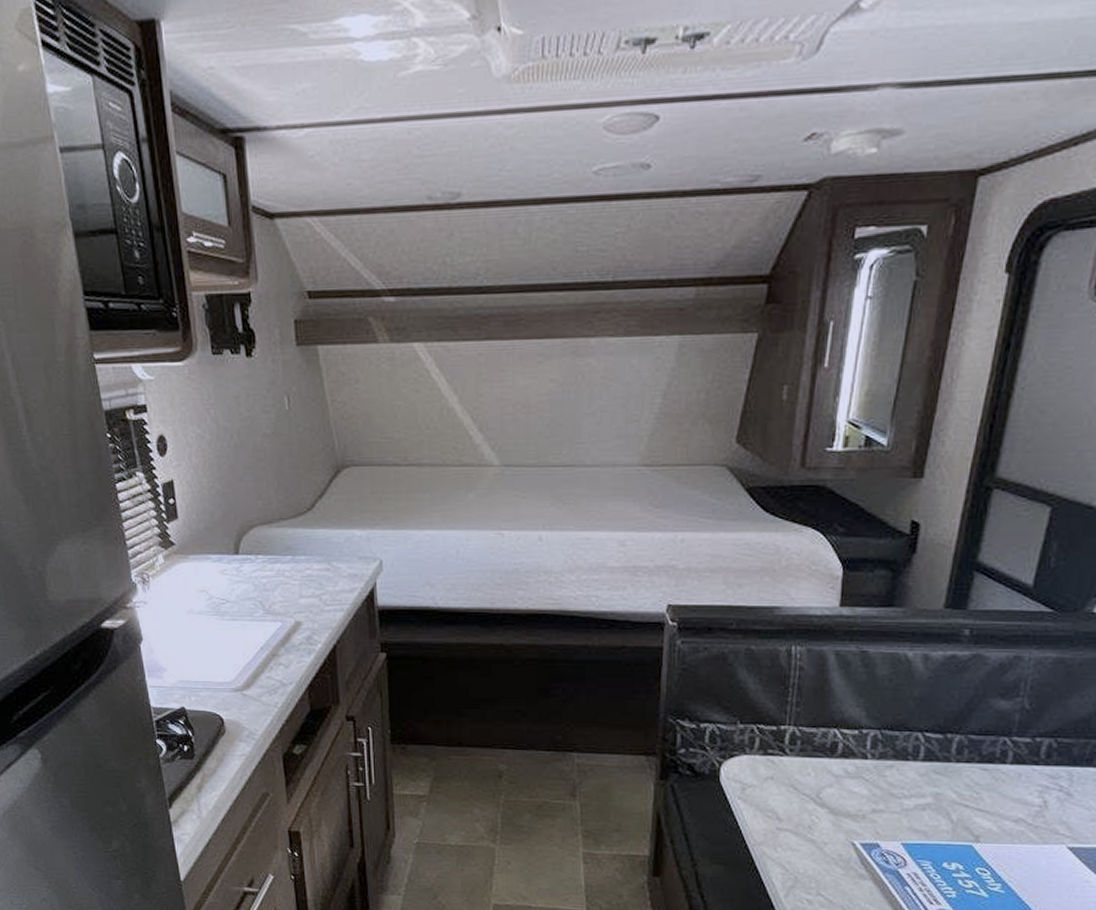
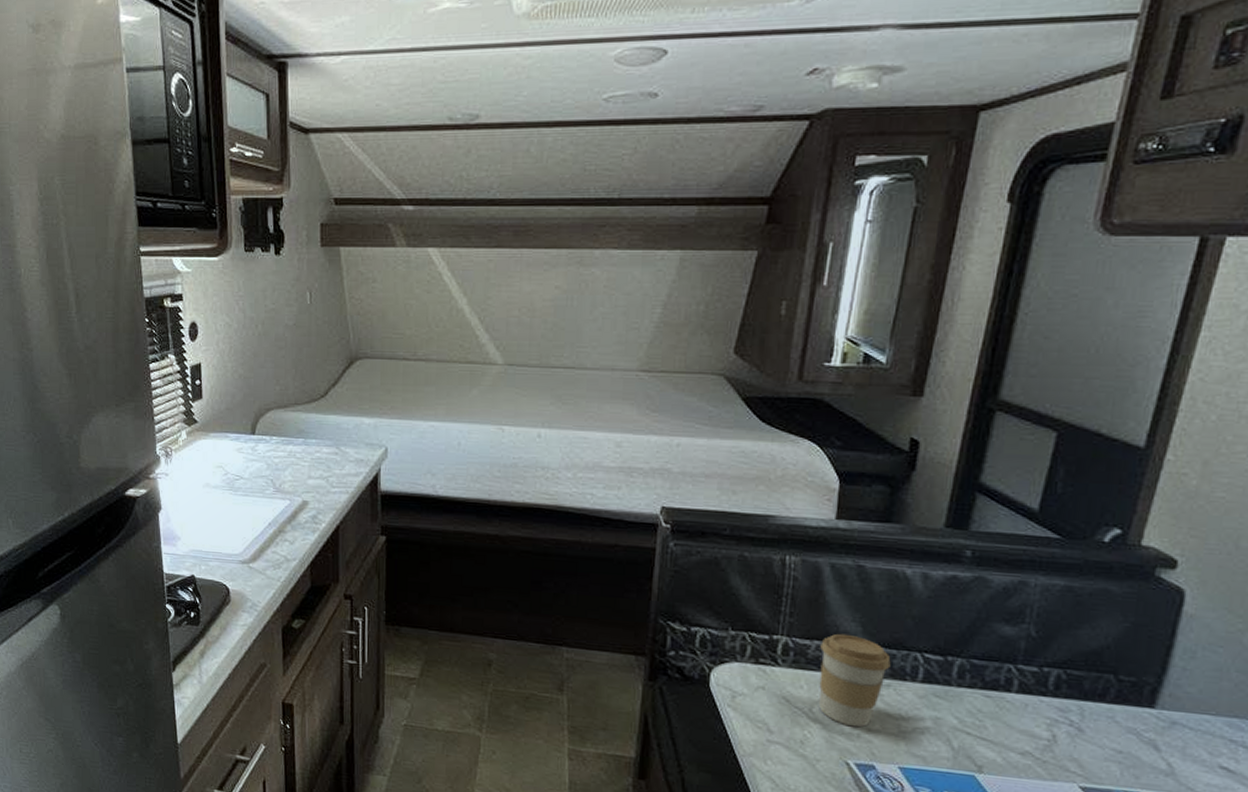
coffee cup: none [826,719,894,809] -> present [819,633,891,728]

